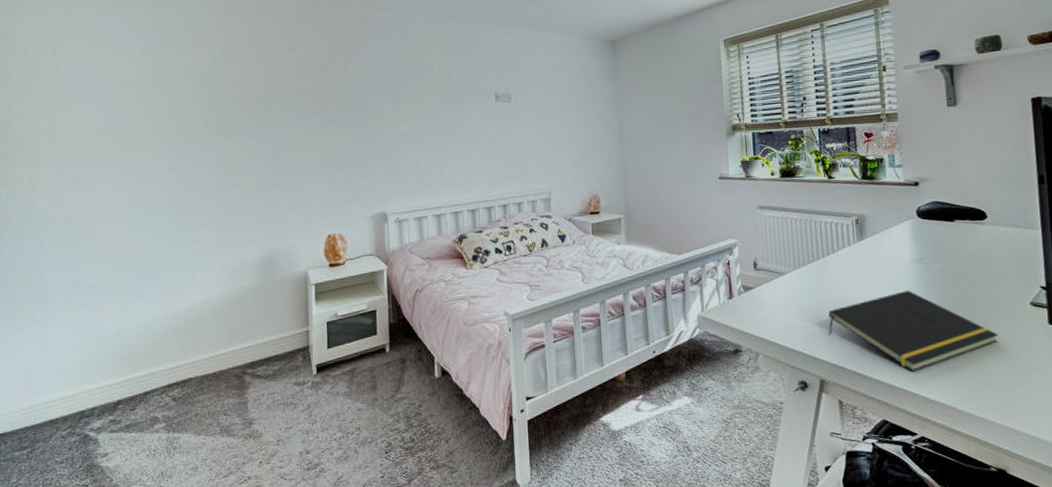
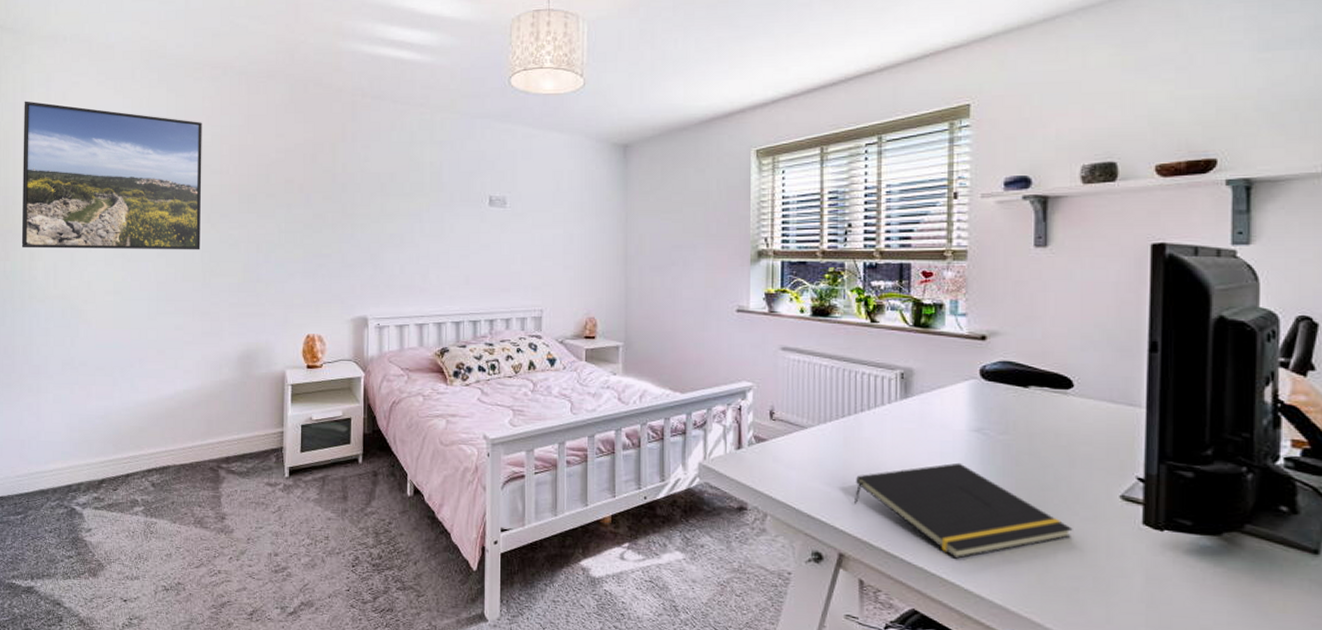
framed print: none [17,27,215,175] -> present [21,101,202,250]

